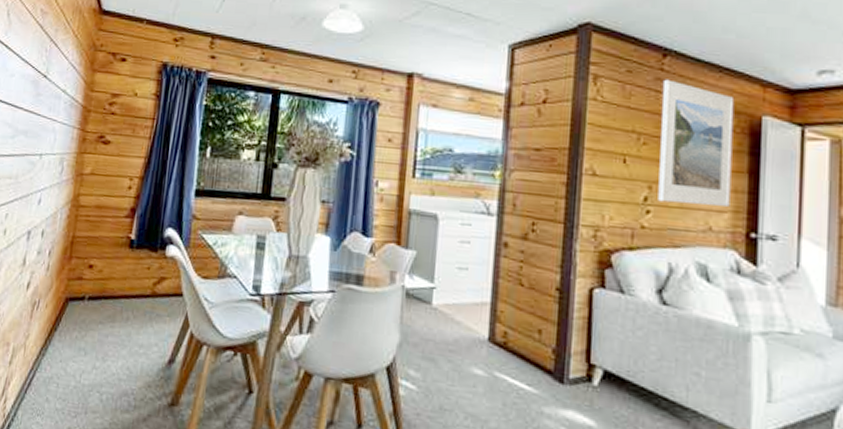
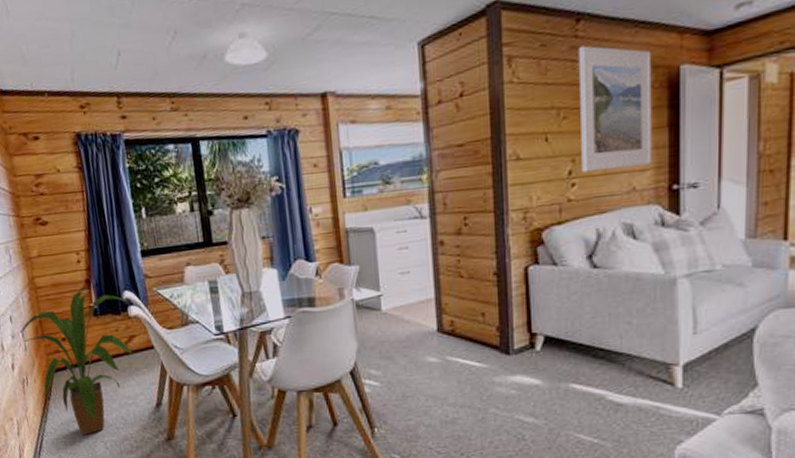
house plant: none [46,215,170,380] -> present [19,287,134,435]

